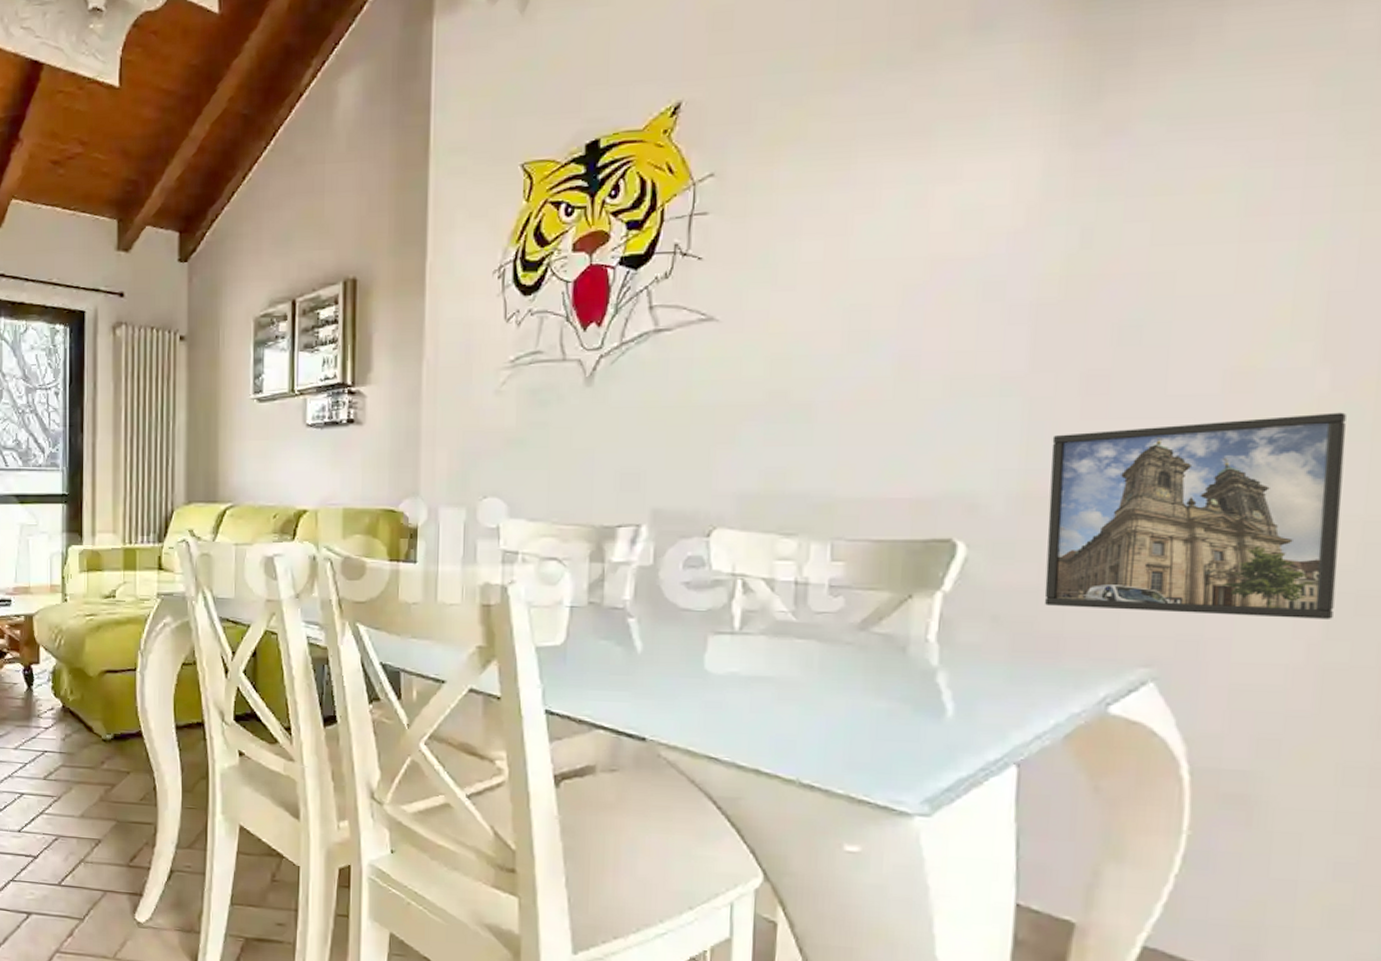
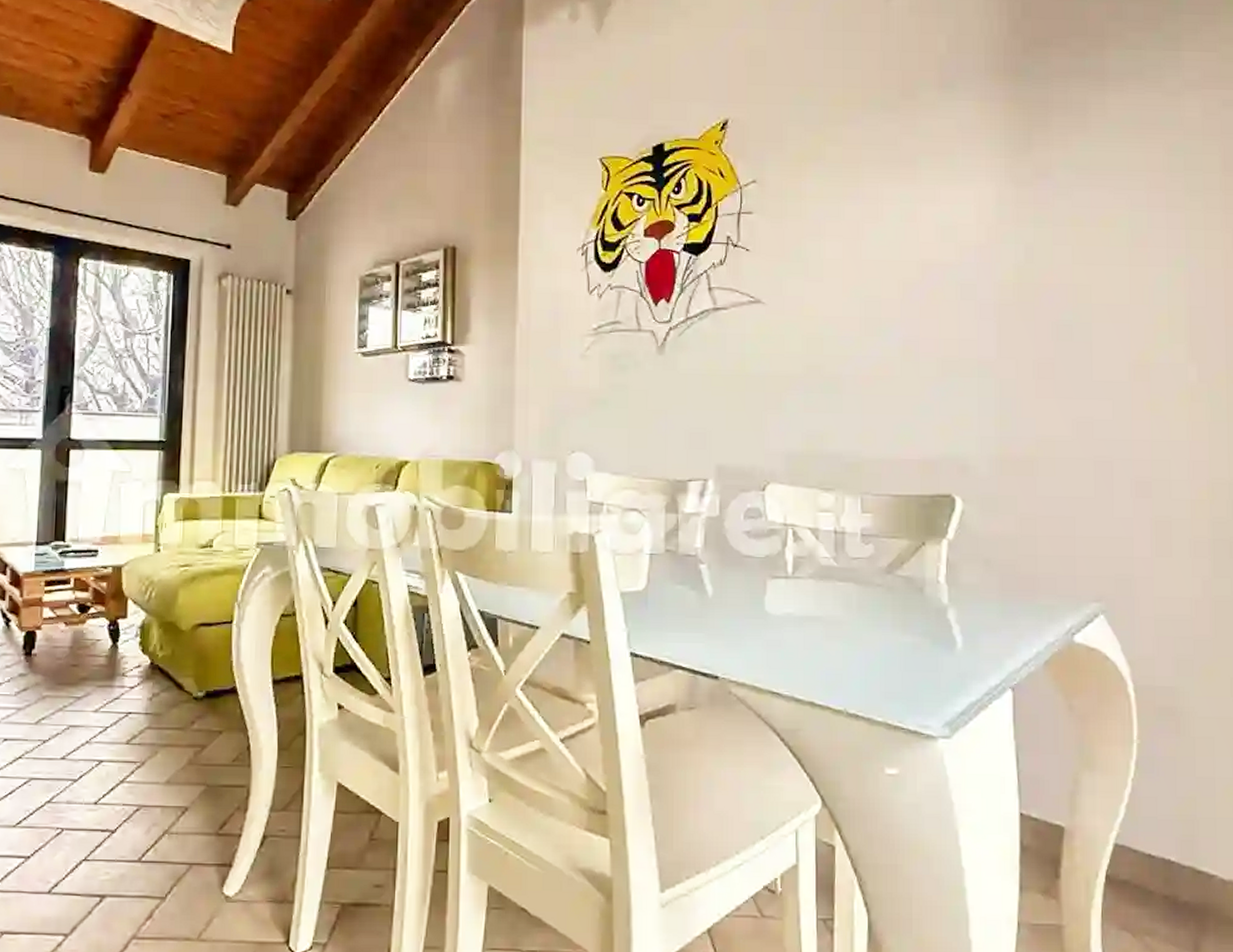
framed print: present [1044,412,1346,619] -> none [1018,399,1217,561]

